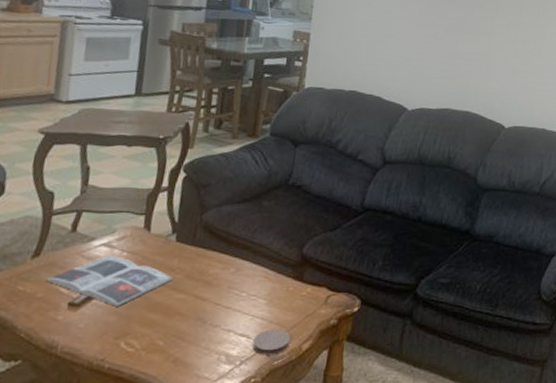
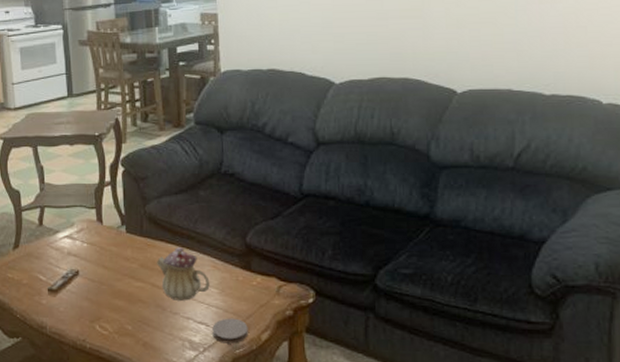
magazine: present [45,256,174,306] -> none [27,247,130,293]
teapot: none [203,257,259,312] -> present [156,247,210,301]

